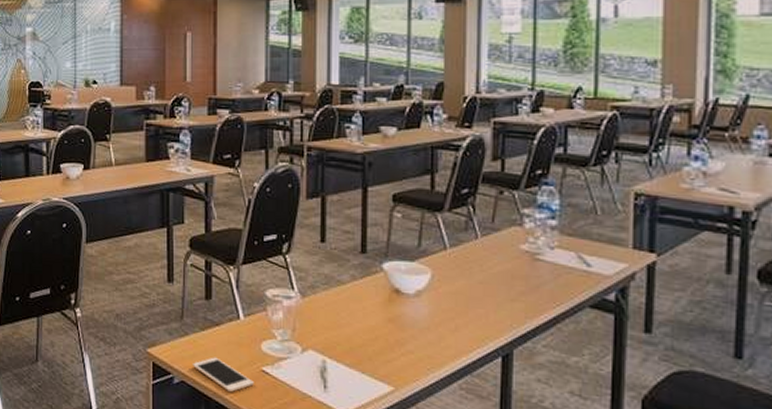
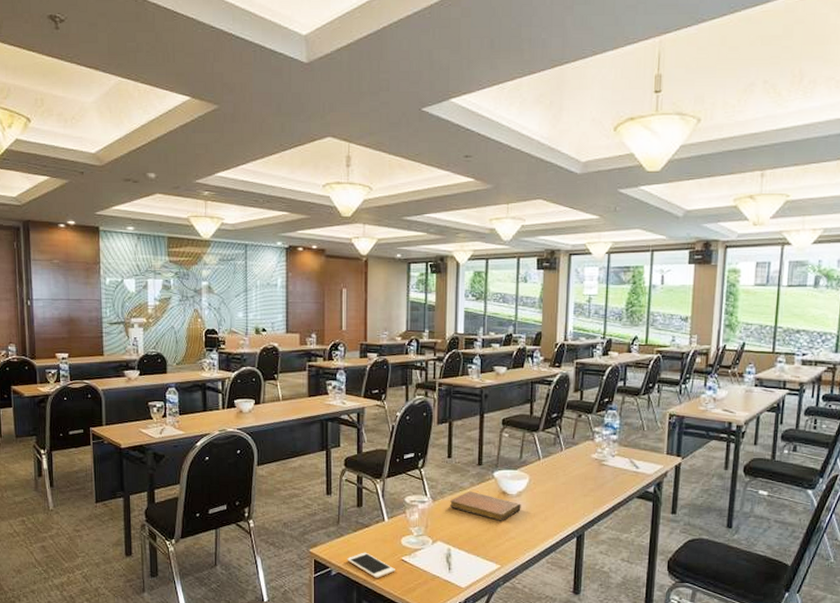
notebook: none [324,287,421,329] -> present [450,491,521,521]

